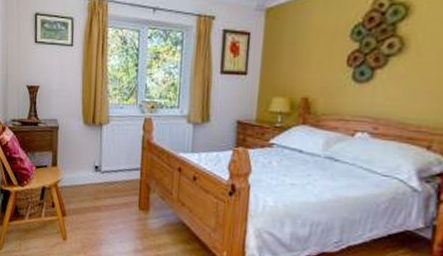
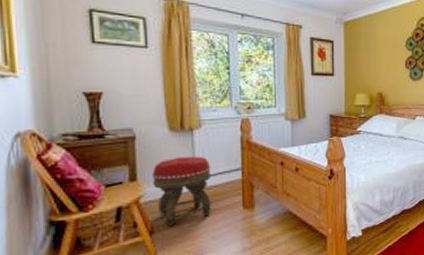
footstool: none [68,149,115,213] -> present [152,156,212,227]

